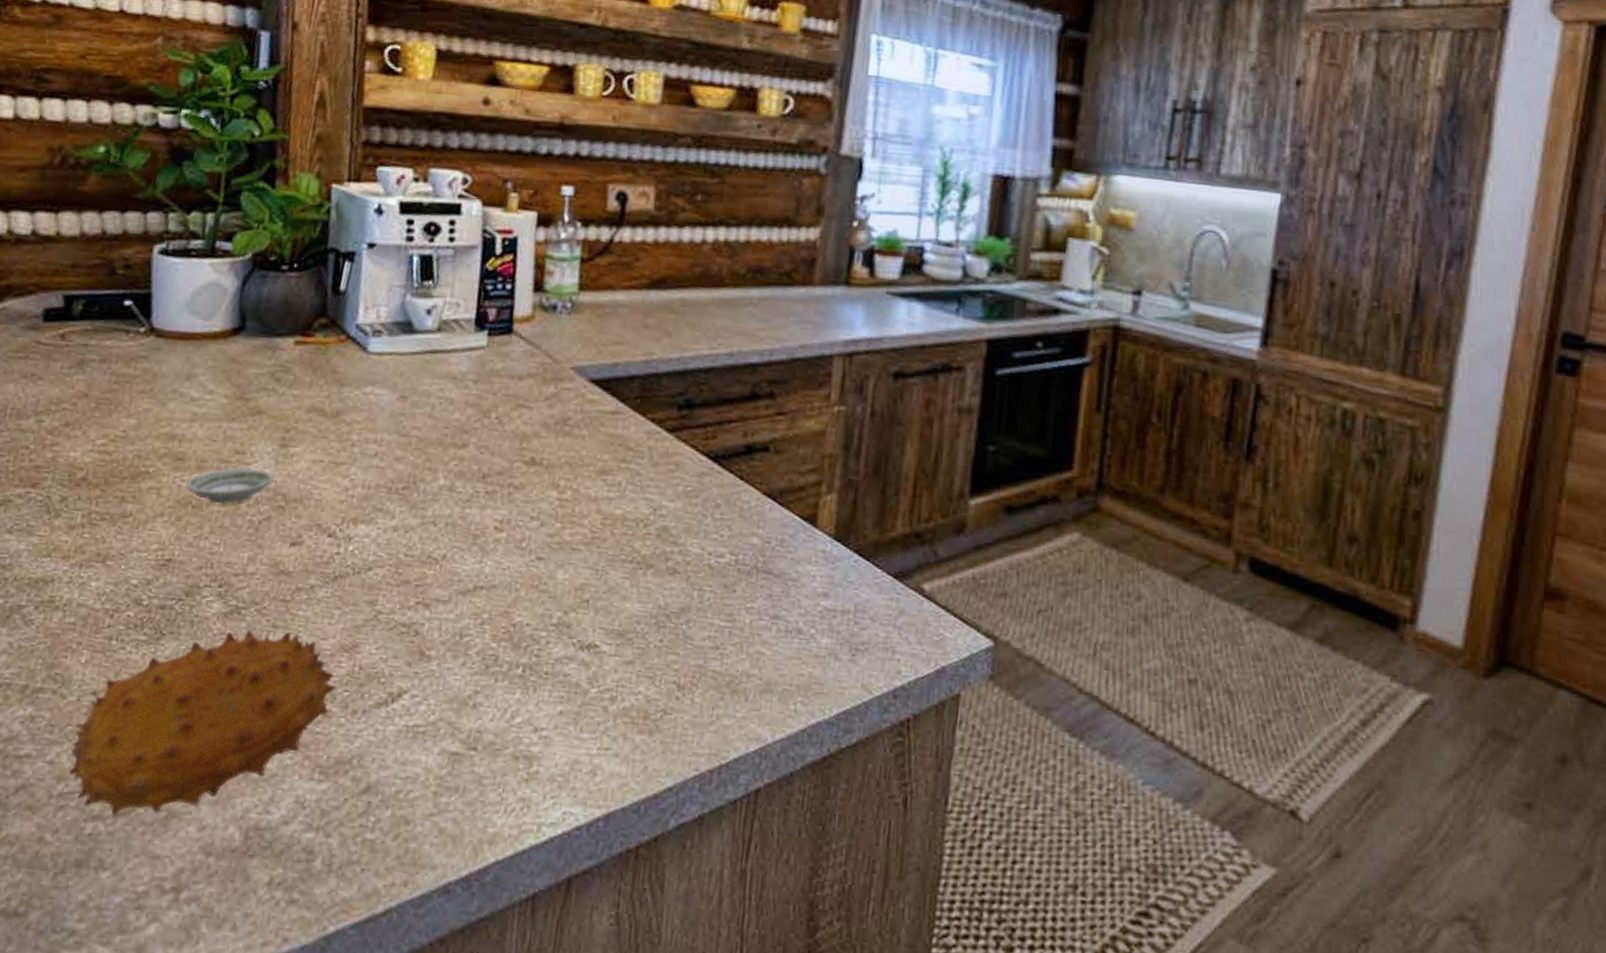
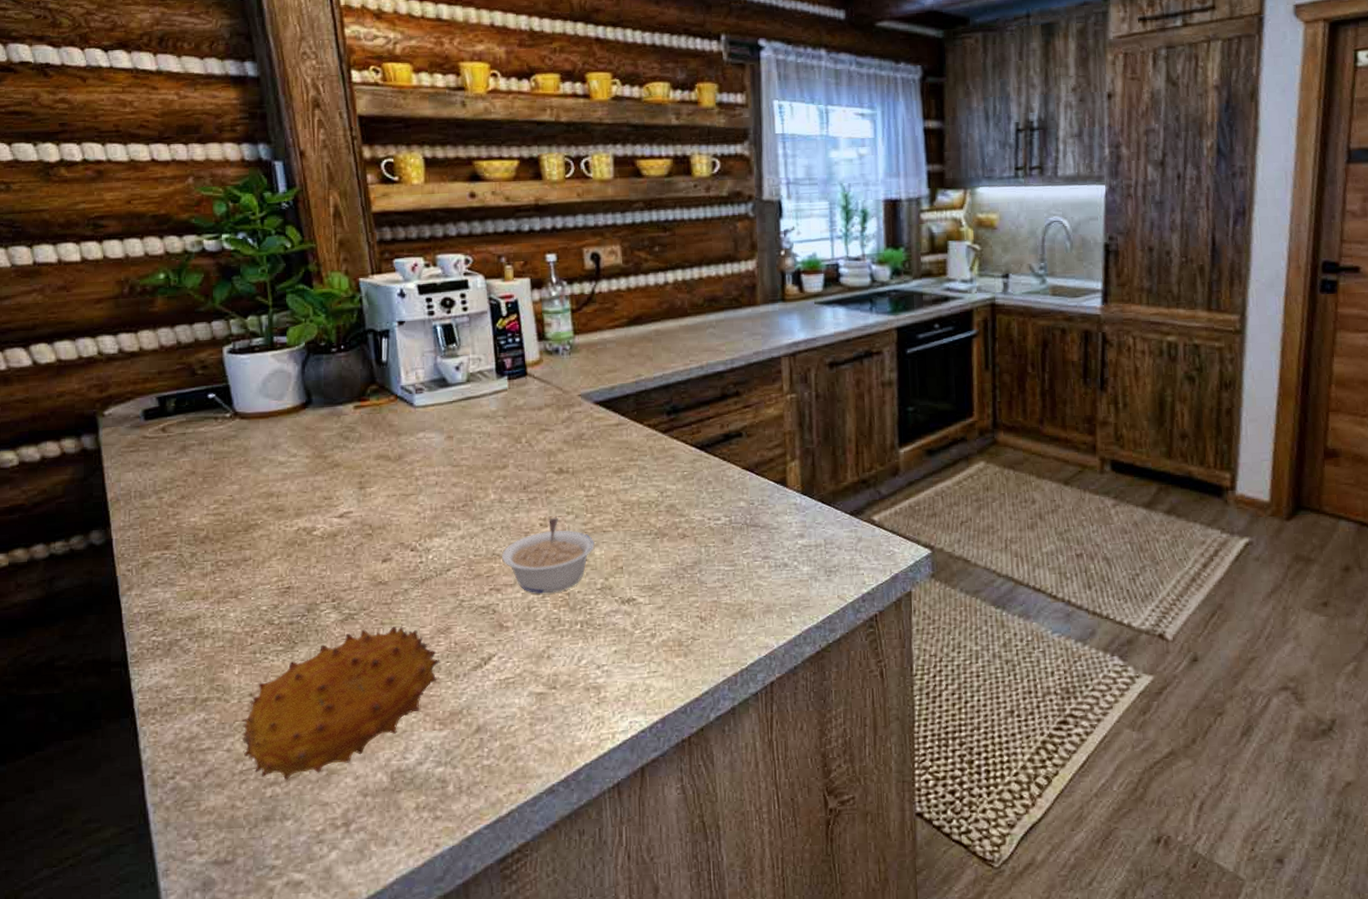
saucer: present [185,468,275,504] -> none [289,509,360,539]
legume: none [438,520,559,621] -> present [501,517,595,594]

